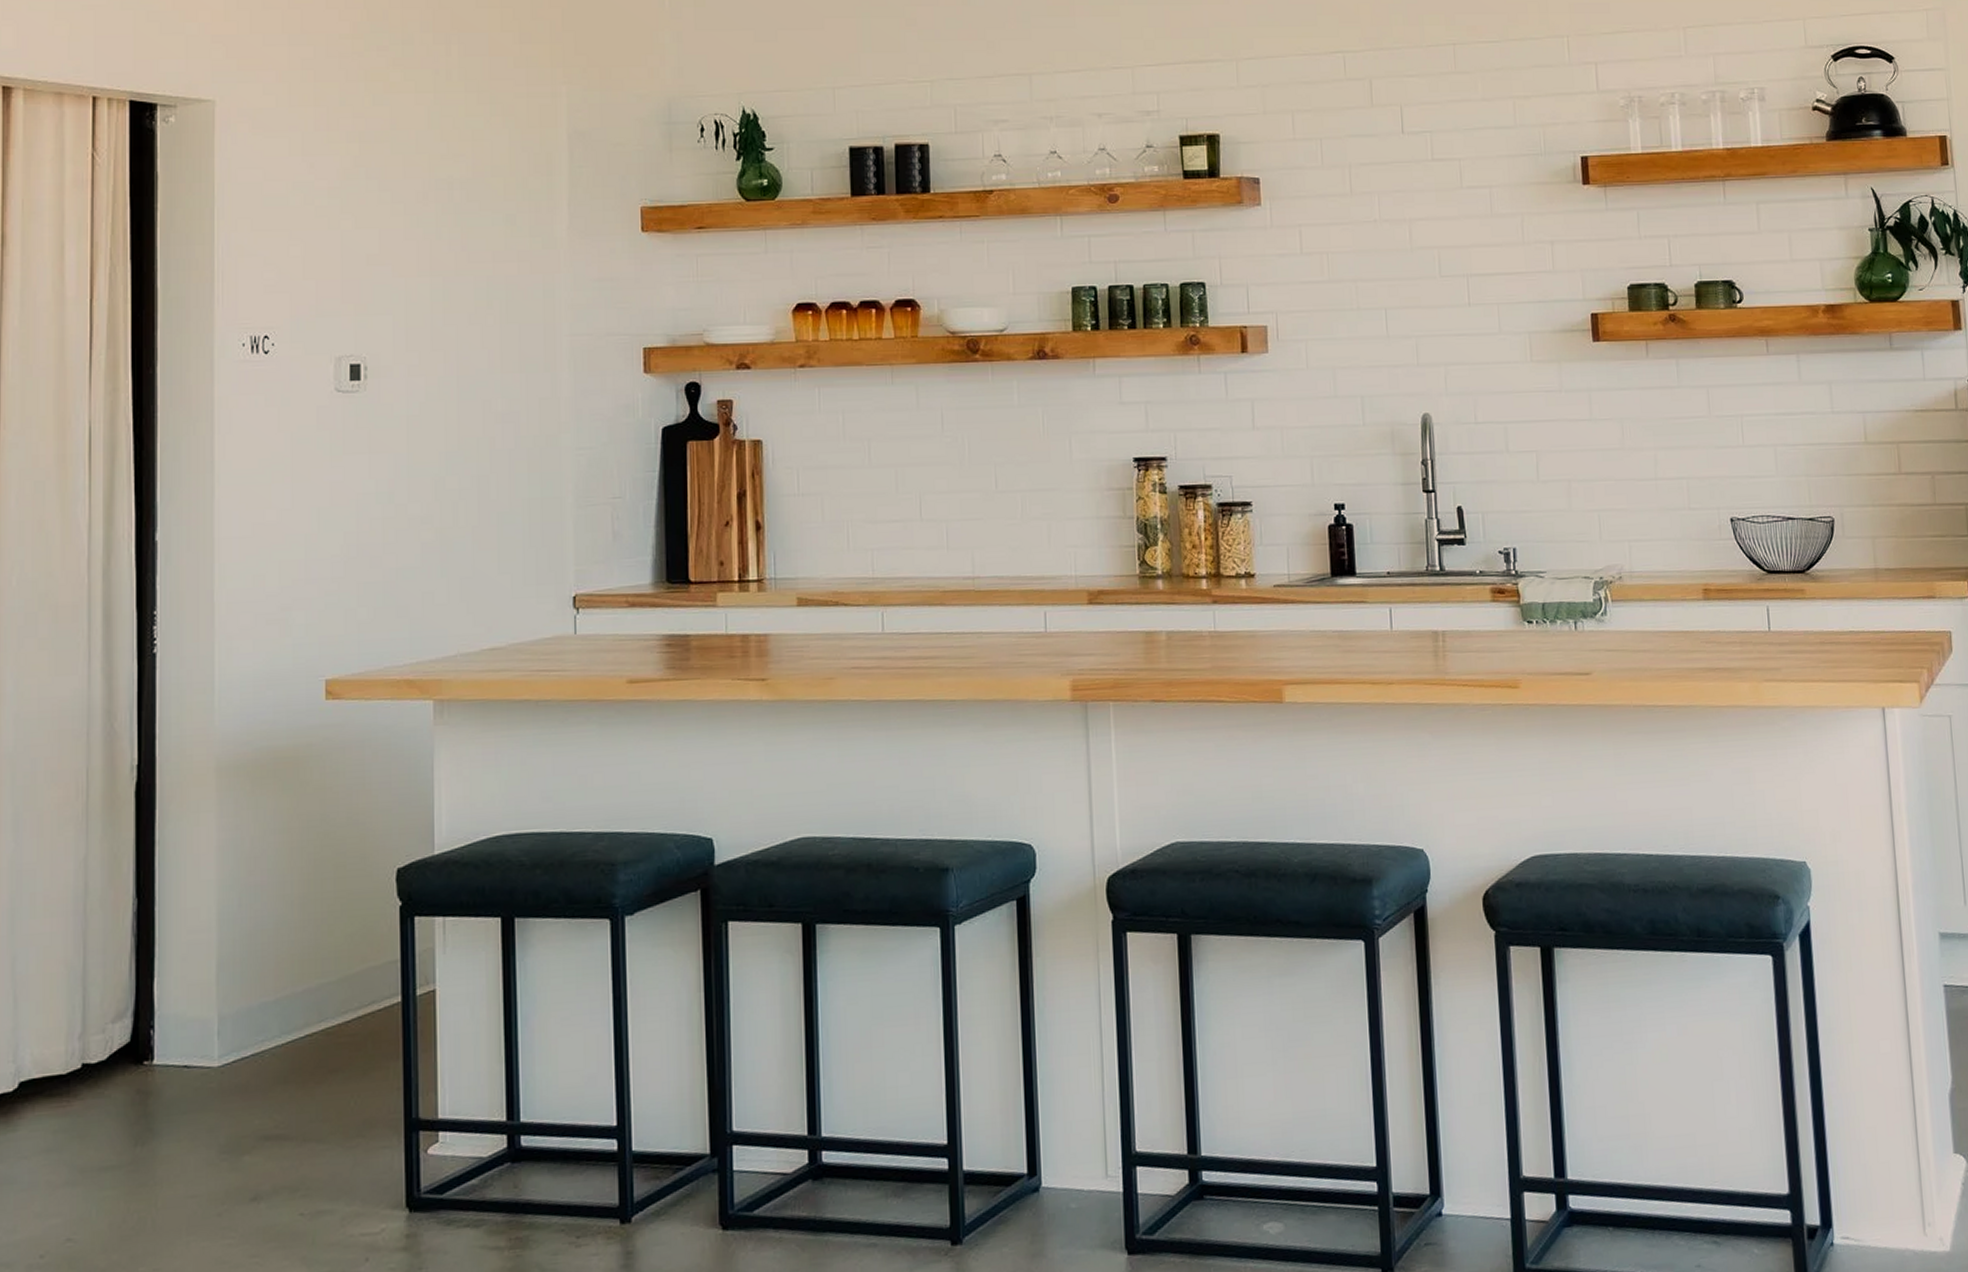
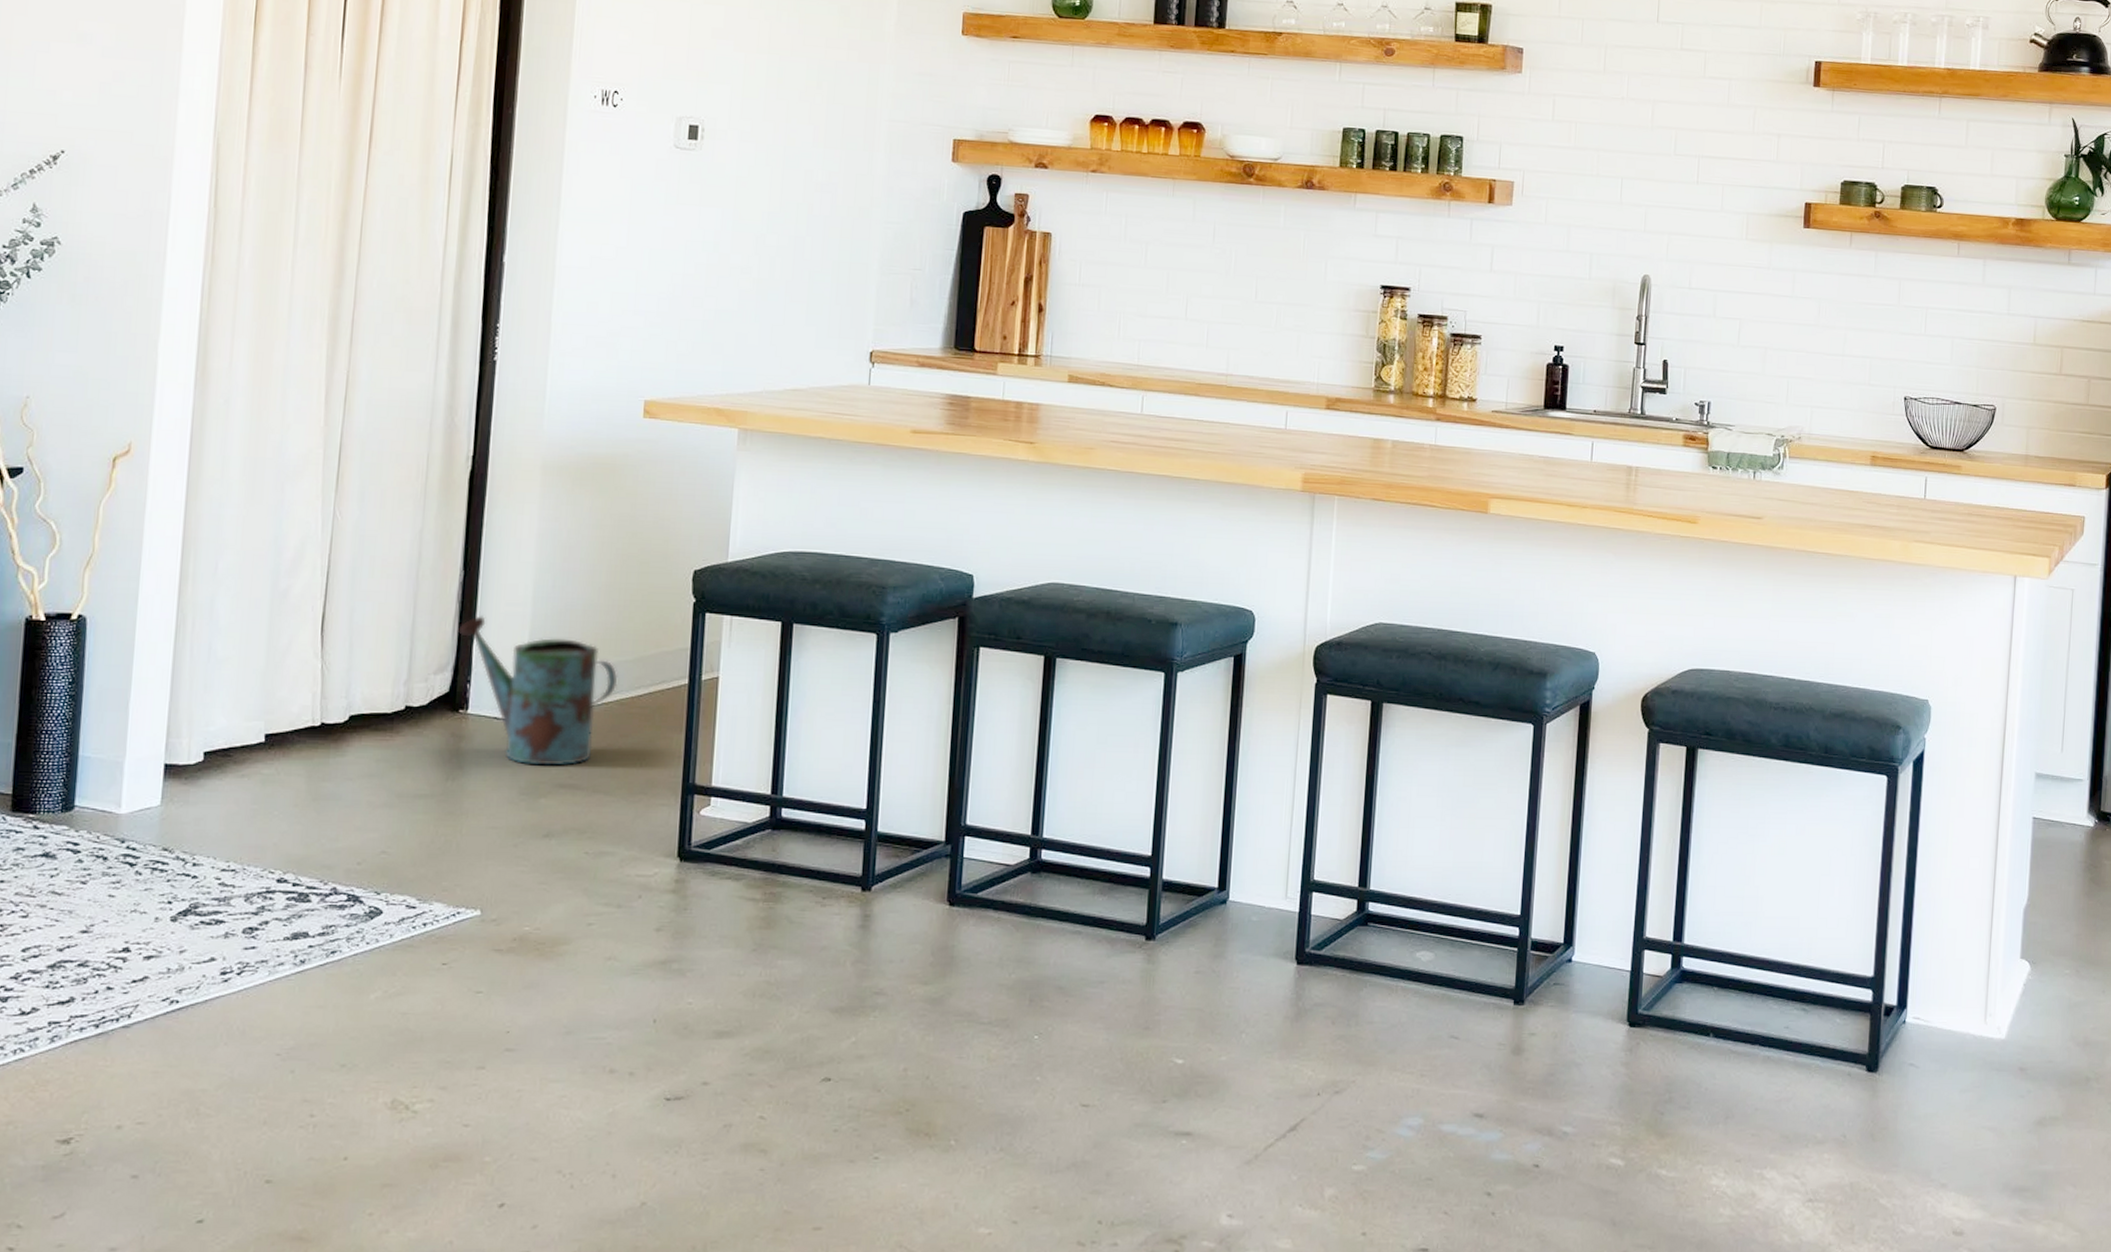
watering can: none [136,948,321,1118] -> present [458,616,618,766]

